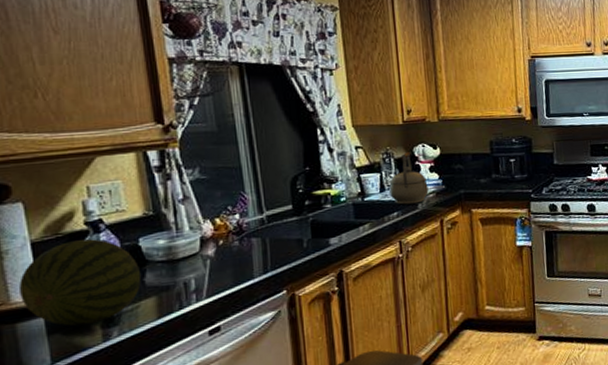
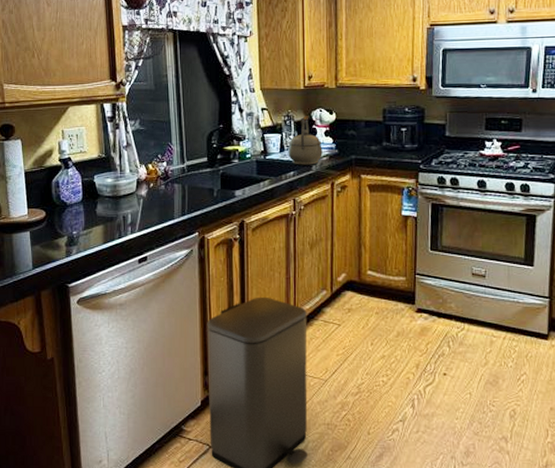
fruit: present [19,239,142,326] -> none [16,173,94,242]

